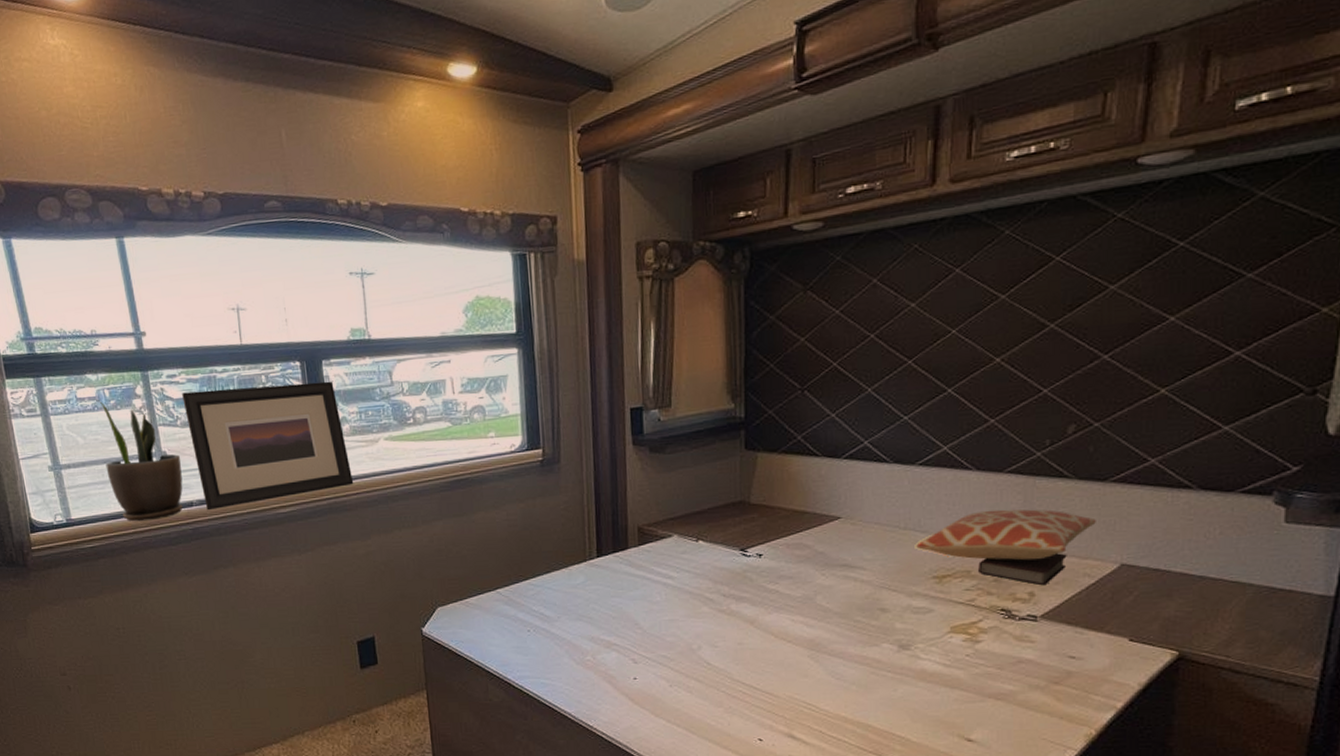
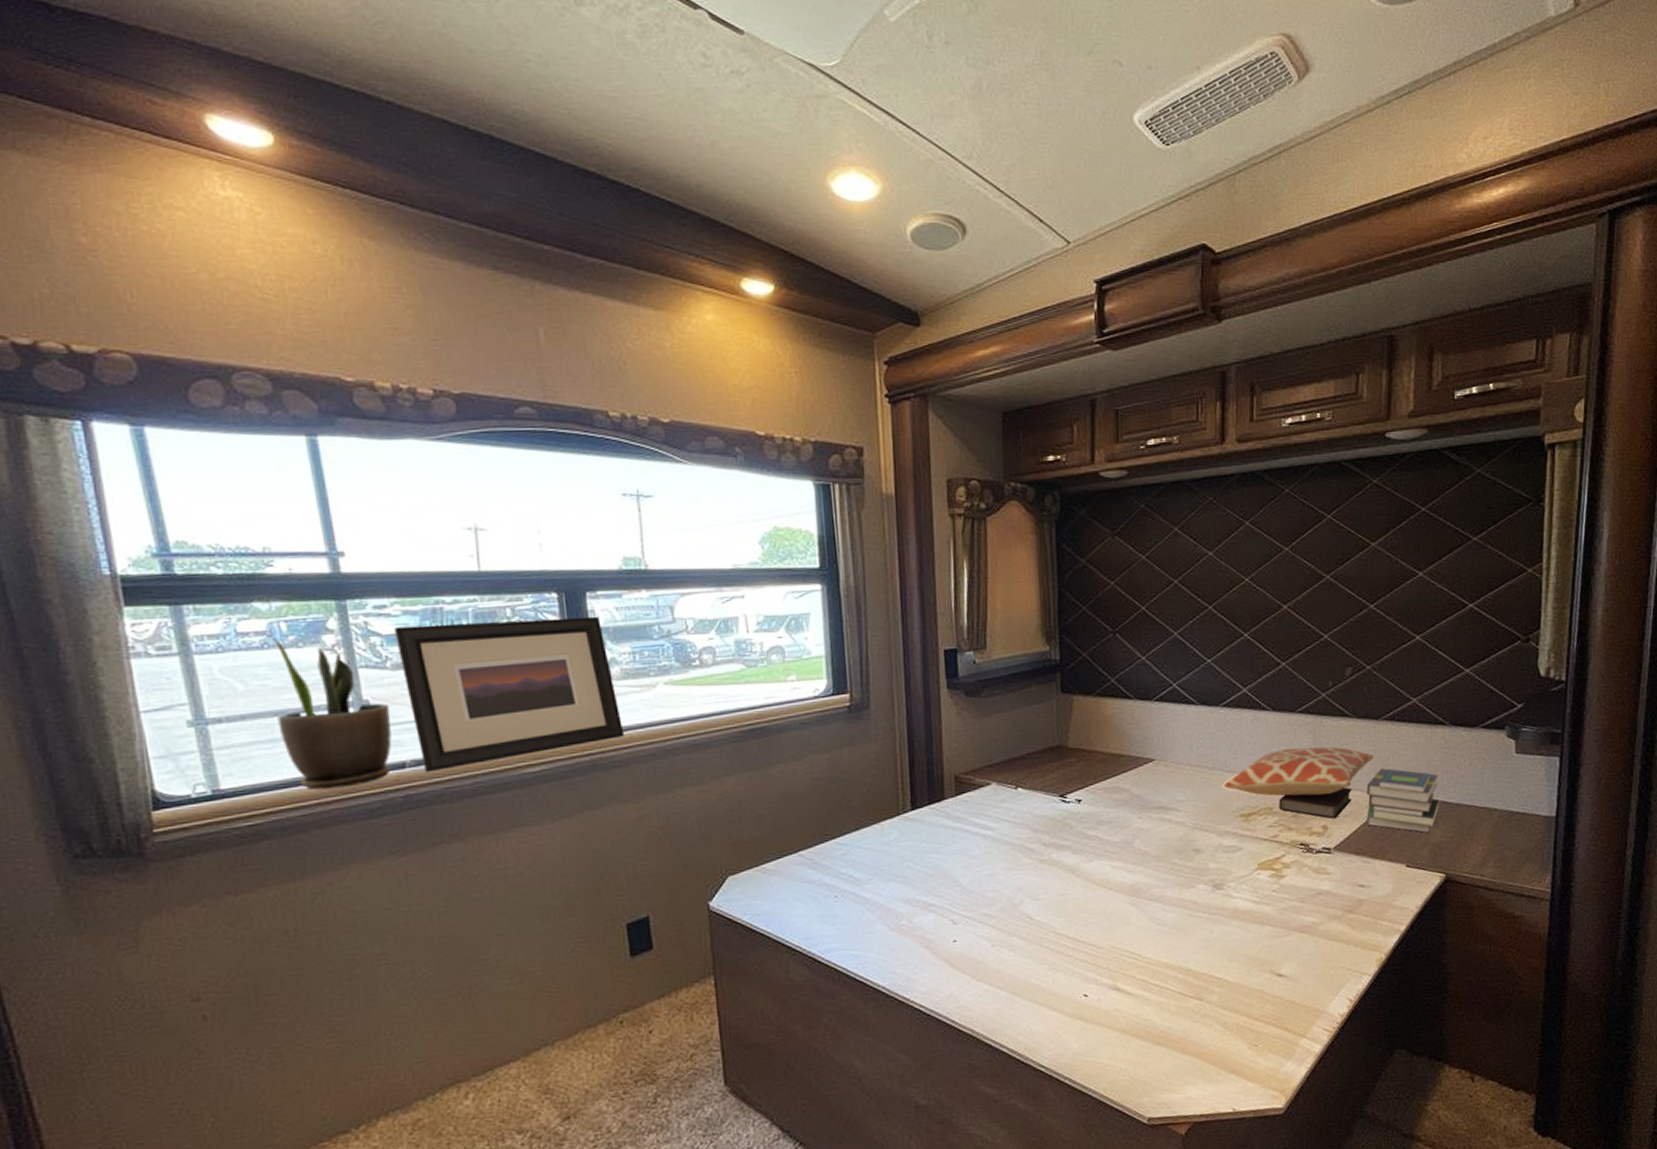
books: none [1082,534,1178,606] -> present [1366,768,1440,833]

